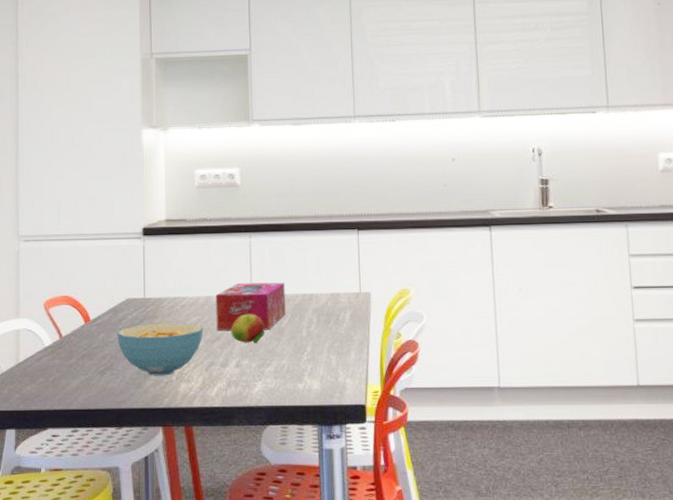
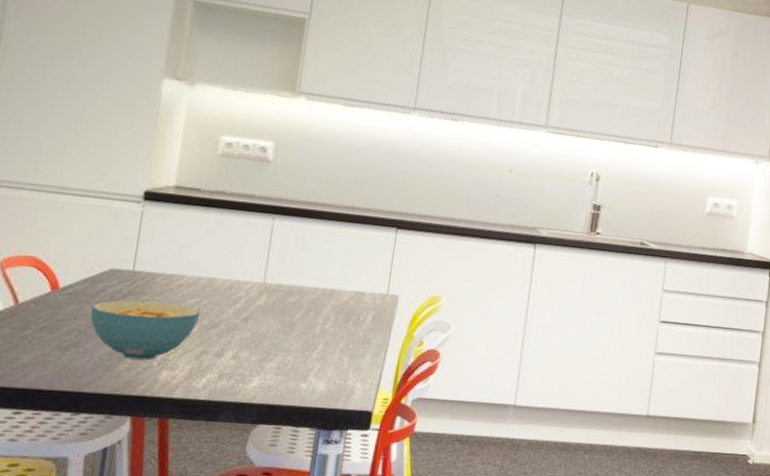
tissue box: present [216,282,286,330] -> none [216,268,305,323]
fruit: present [231,314,265,344] -> none [233,302,275,336]

